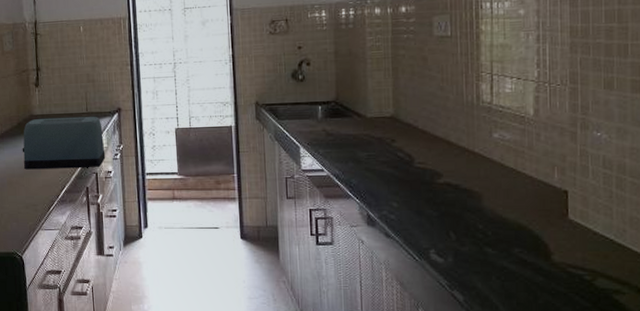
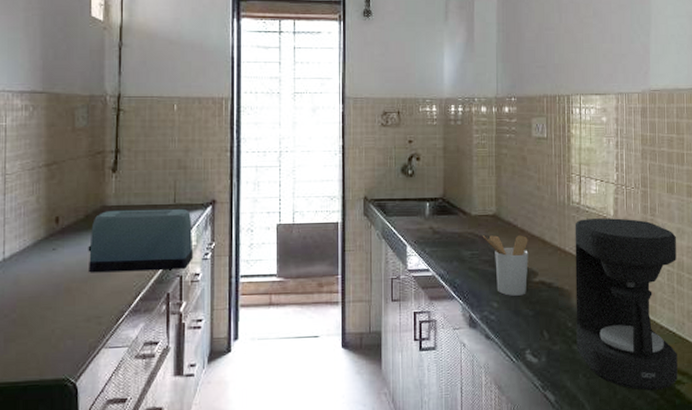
utensil holder: none [379,136,432,196] -> present [482,234,529,296]
coffee maker: none [485,117,616,298] -> present [575,218,678,390]

